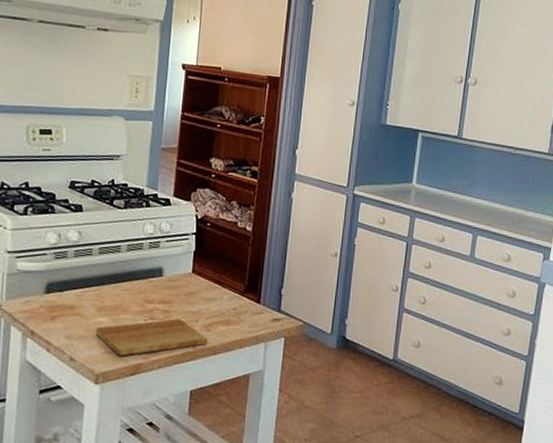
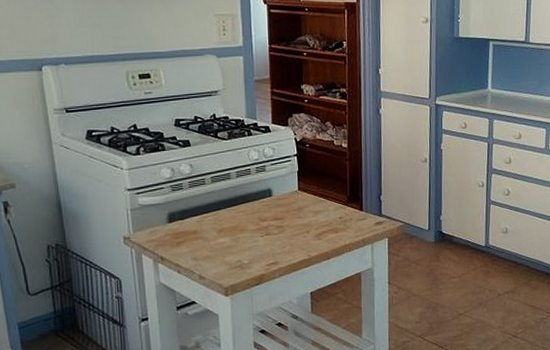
cutting board: present [95,319,207,356] -> none [219,232,320,270]

